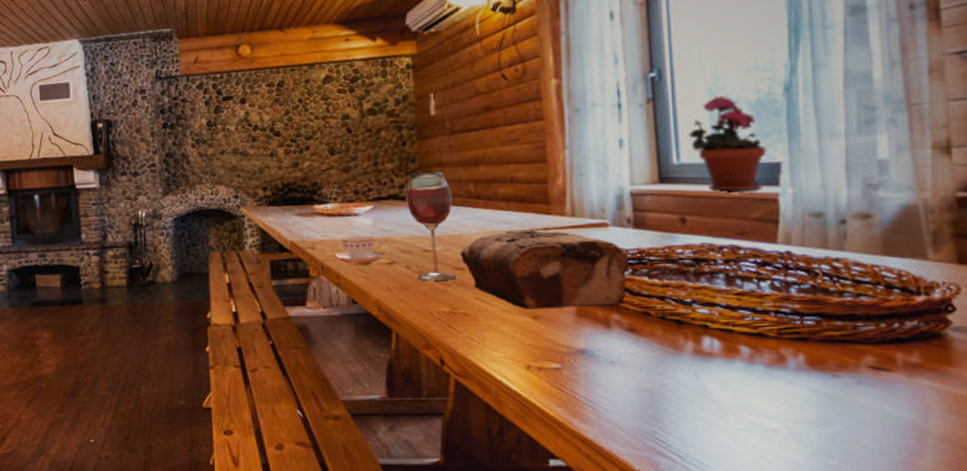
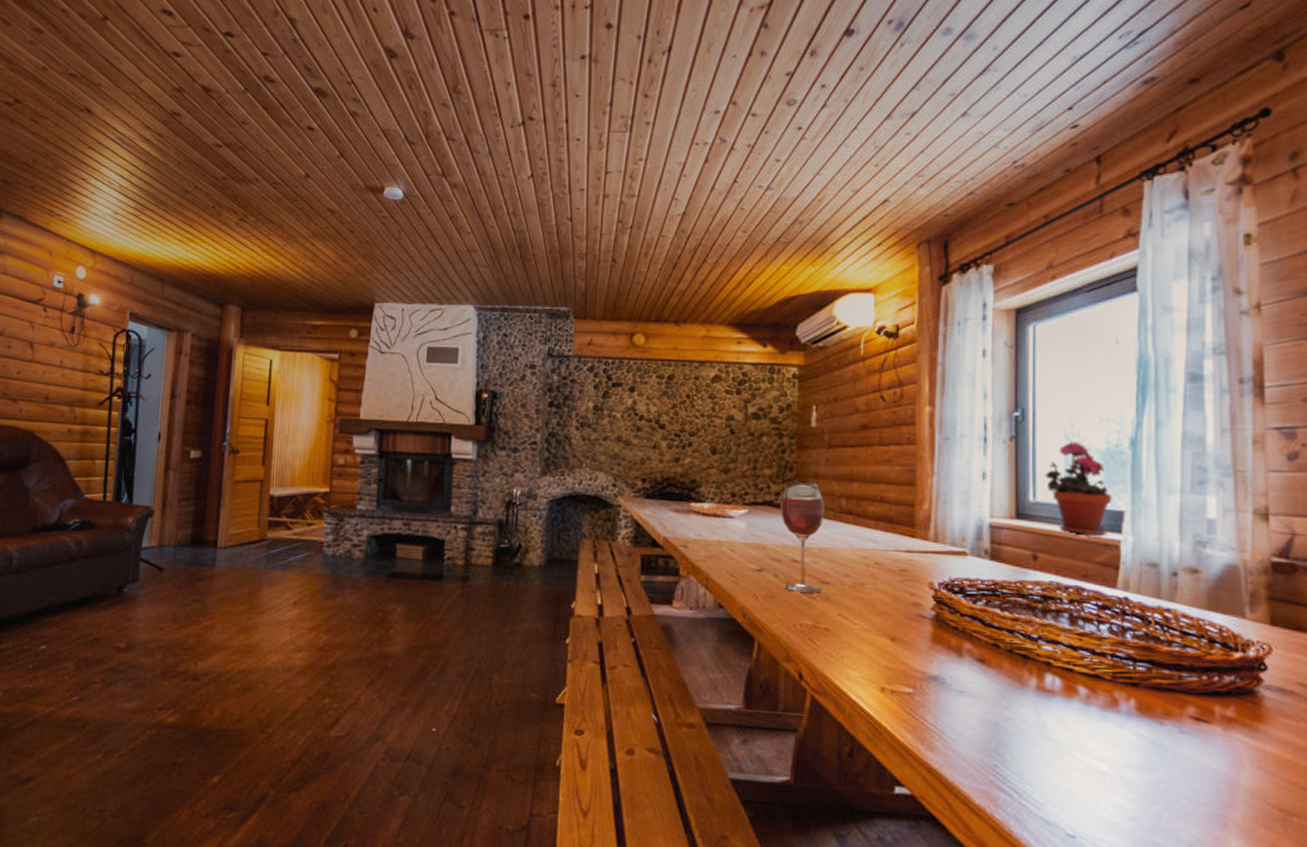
teacup: present [334,235,387,266] -> none [705,538,757,570]
bread loaf: present [460,229,629,310] -> none [827,549,984,634]

